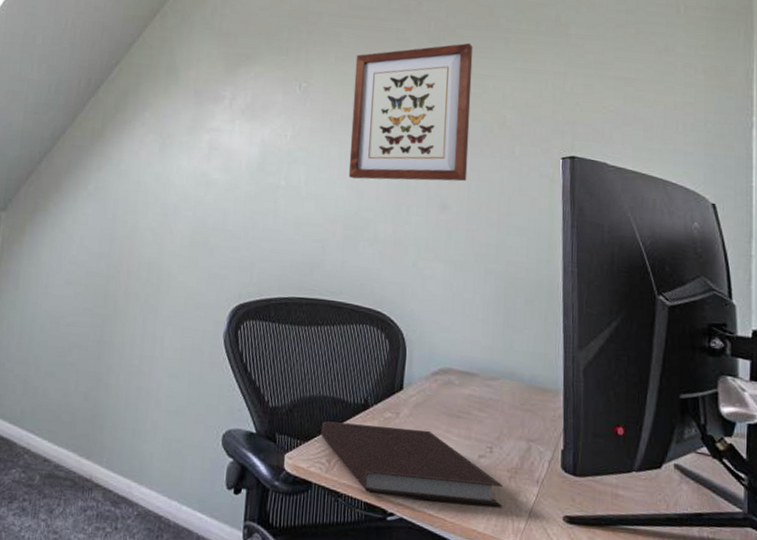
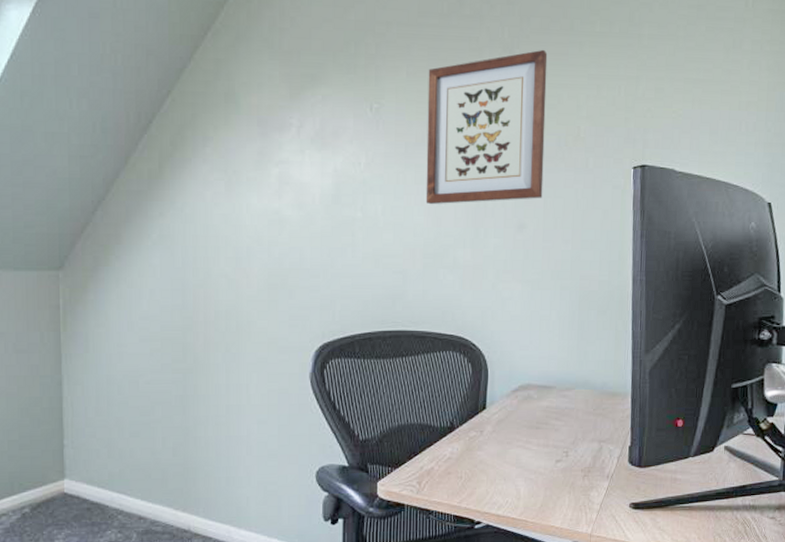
notebook: present [320,421,503,507] -> none [410,443,577,507]

